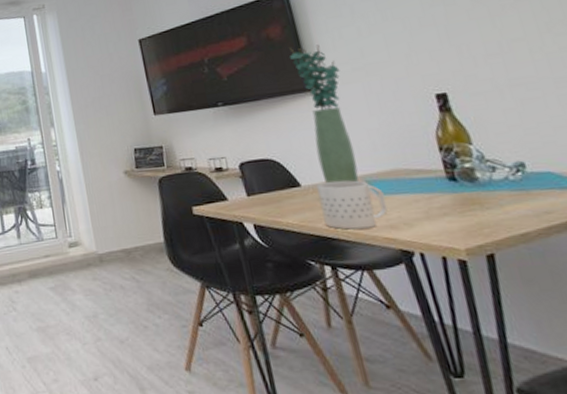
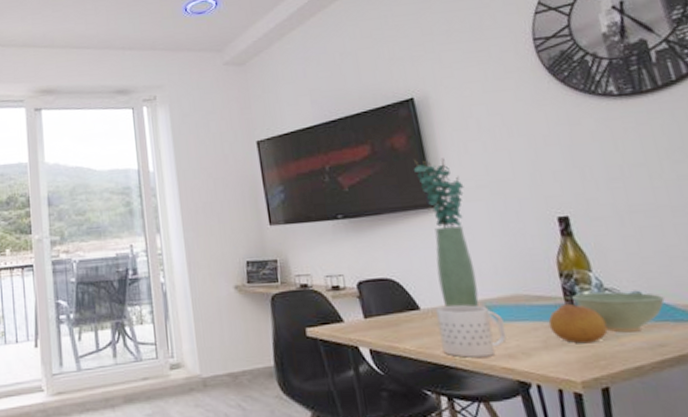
fruit: none [429,175,491,213] -> present [548,303,608,344]
bowl: none [453,162,550,202] -> present [572,291,665,333]

